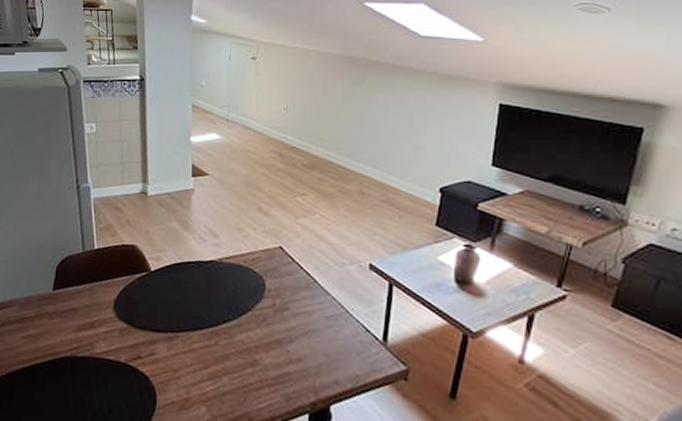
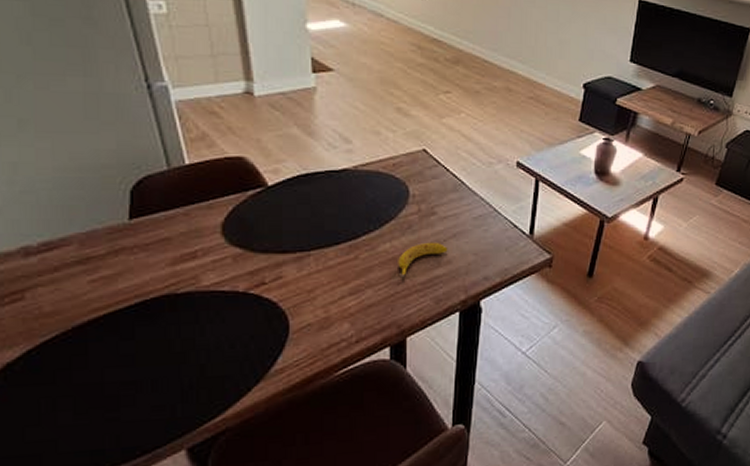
banana: none [251,337,299,370] -> present [398,242,448,278]

